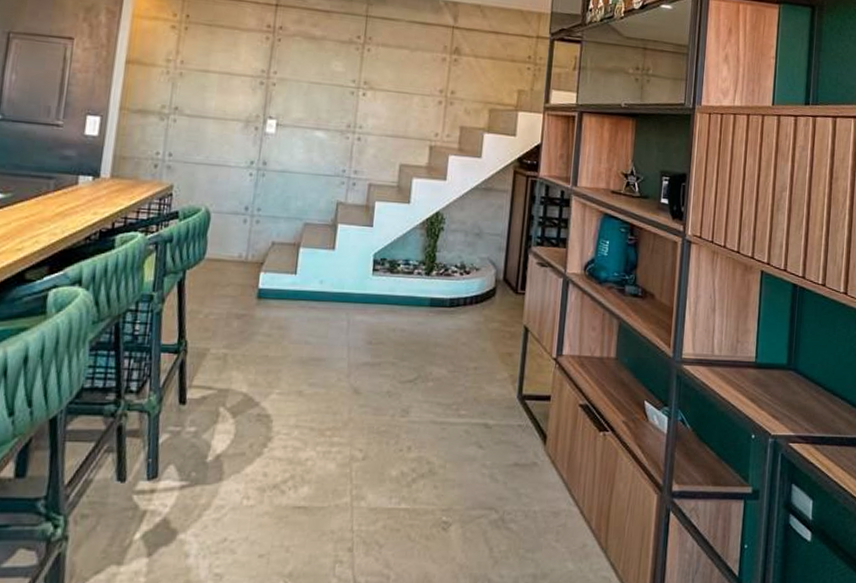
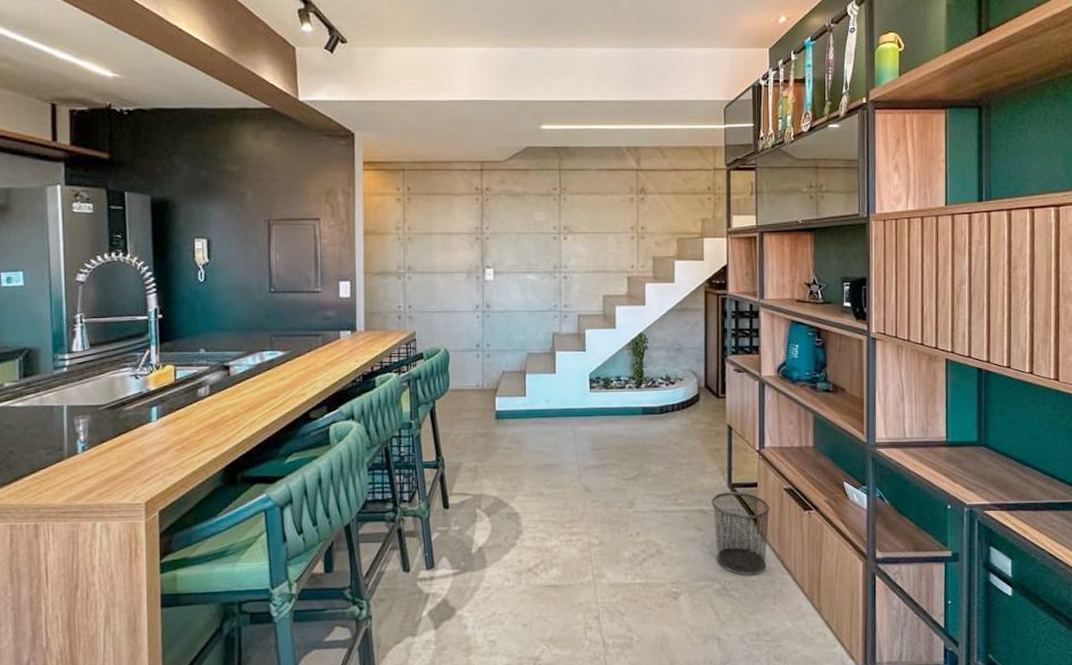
waste bin: none [496,404,562,506] -> present [711,491,770,576]

